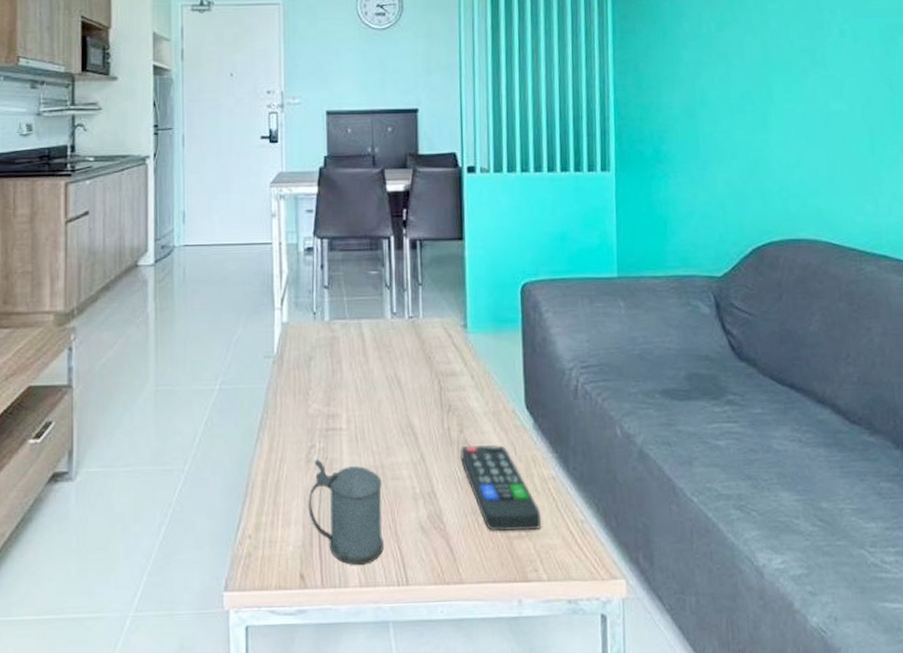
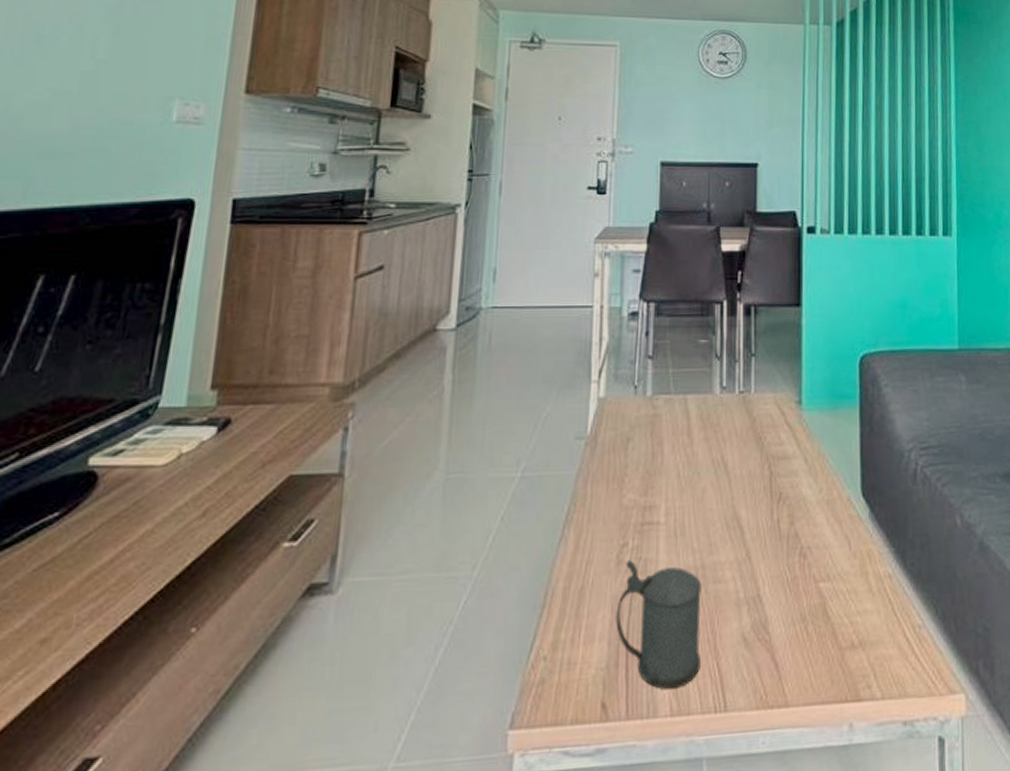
remote control: present [460,444,542,532] -> none [790,538,876,642]

